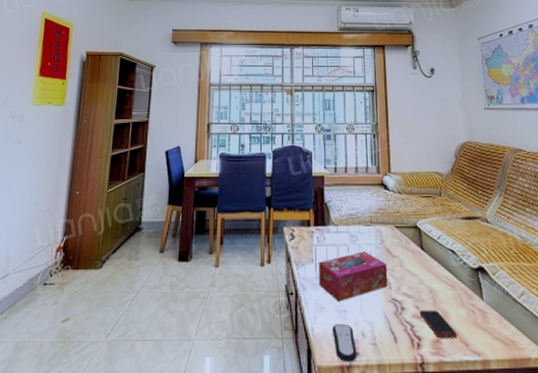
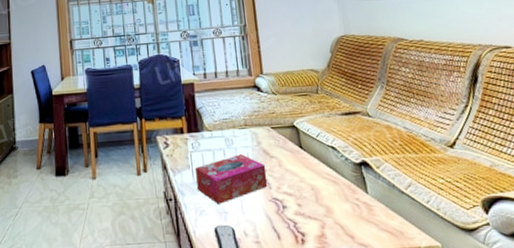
cell phone: present [419,310,457,338] -> none [301,206,342,232]

